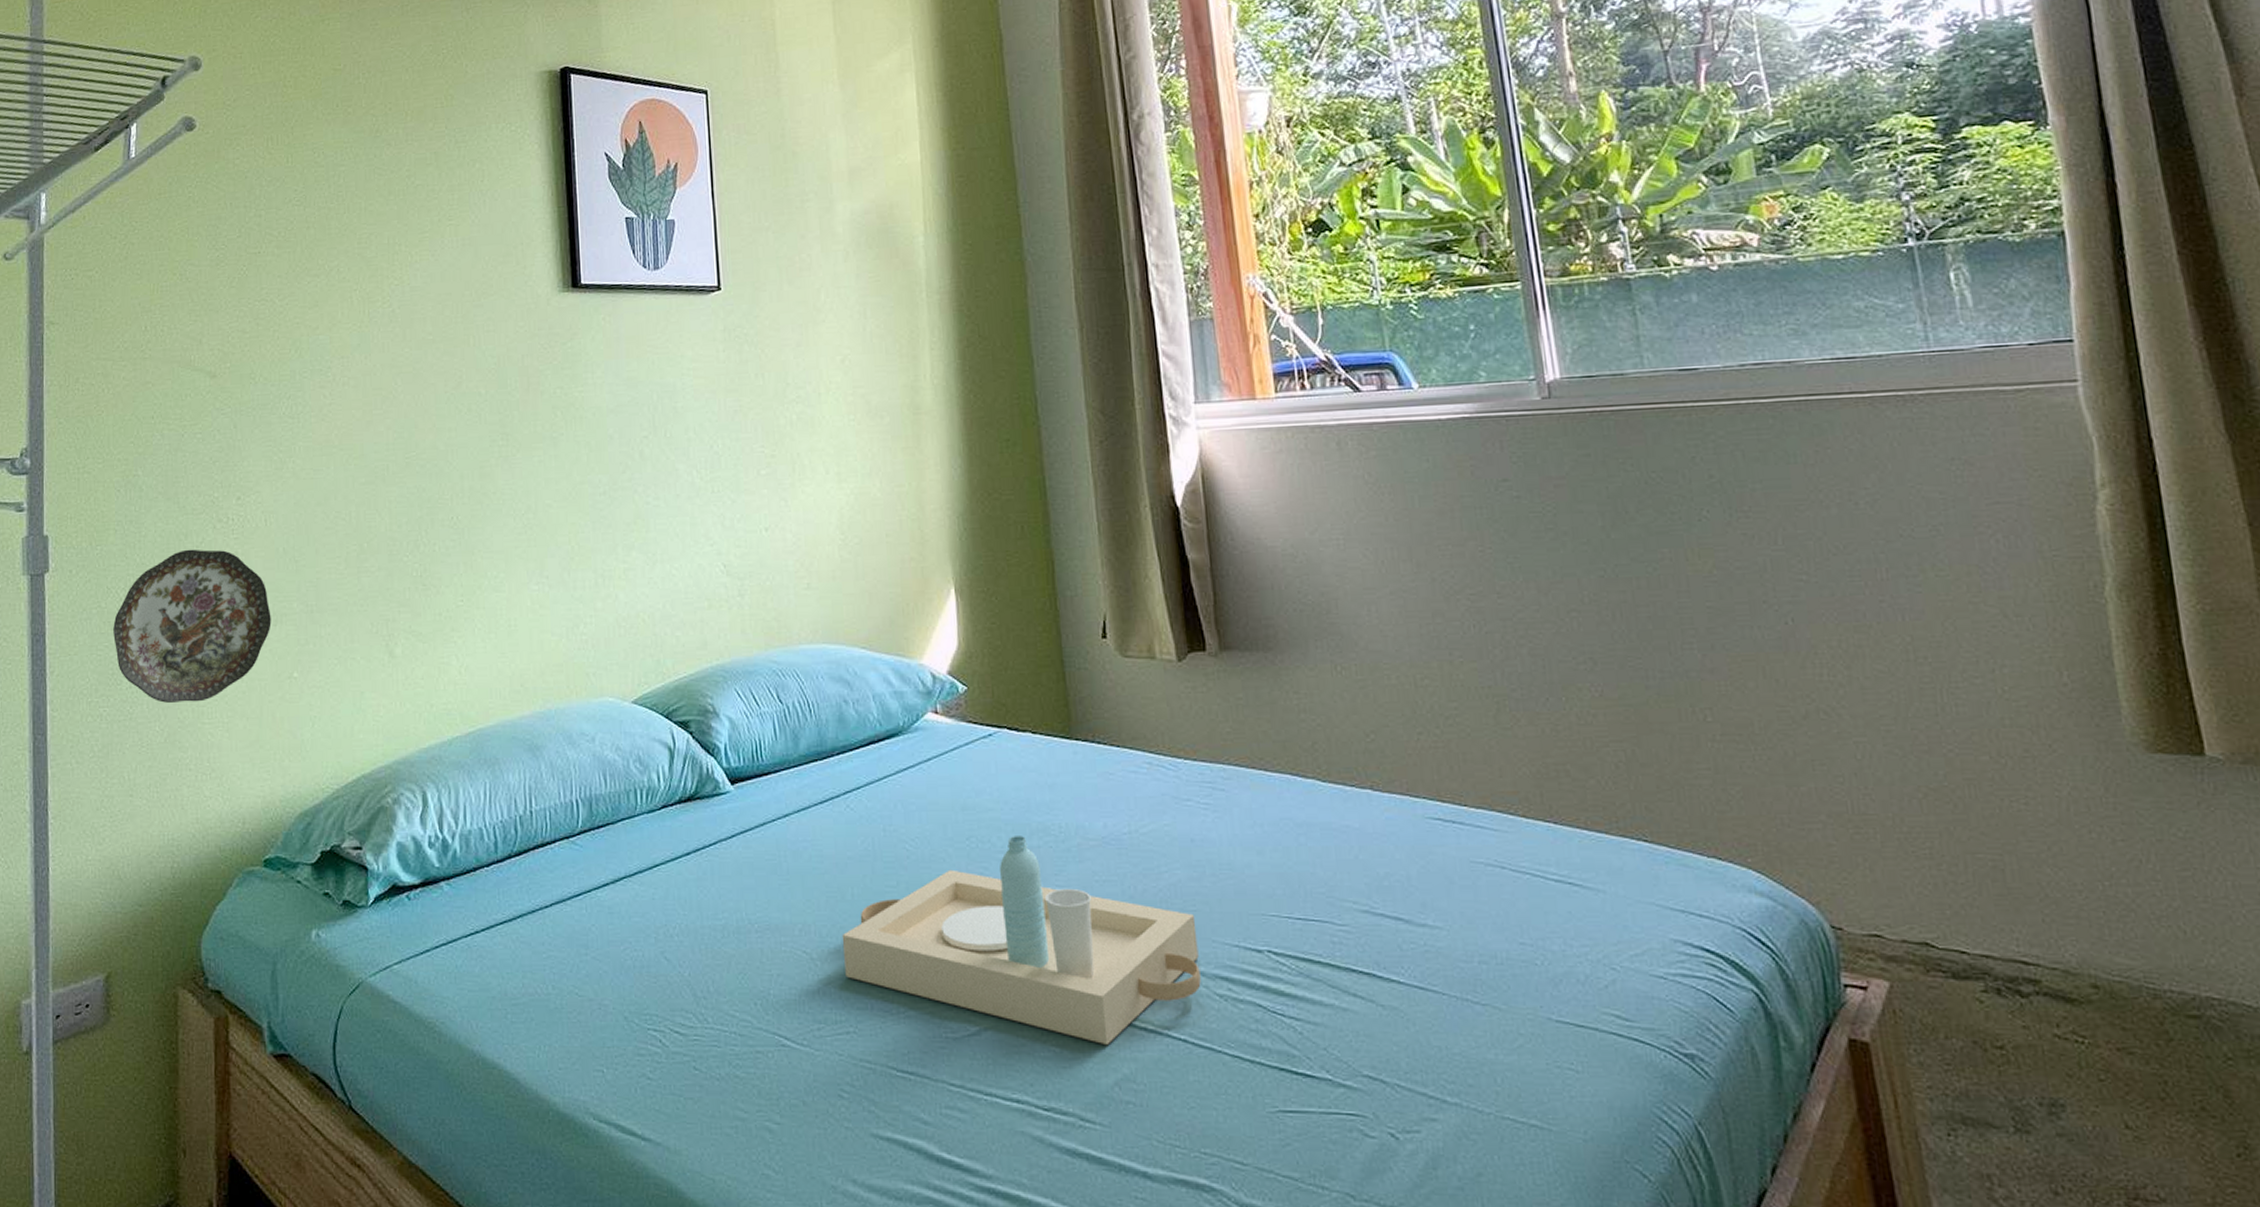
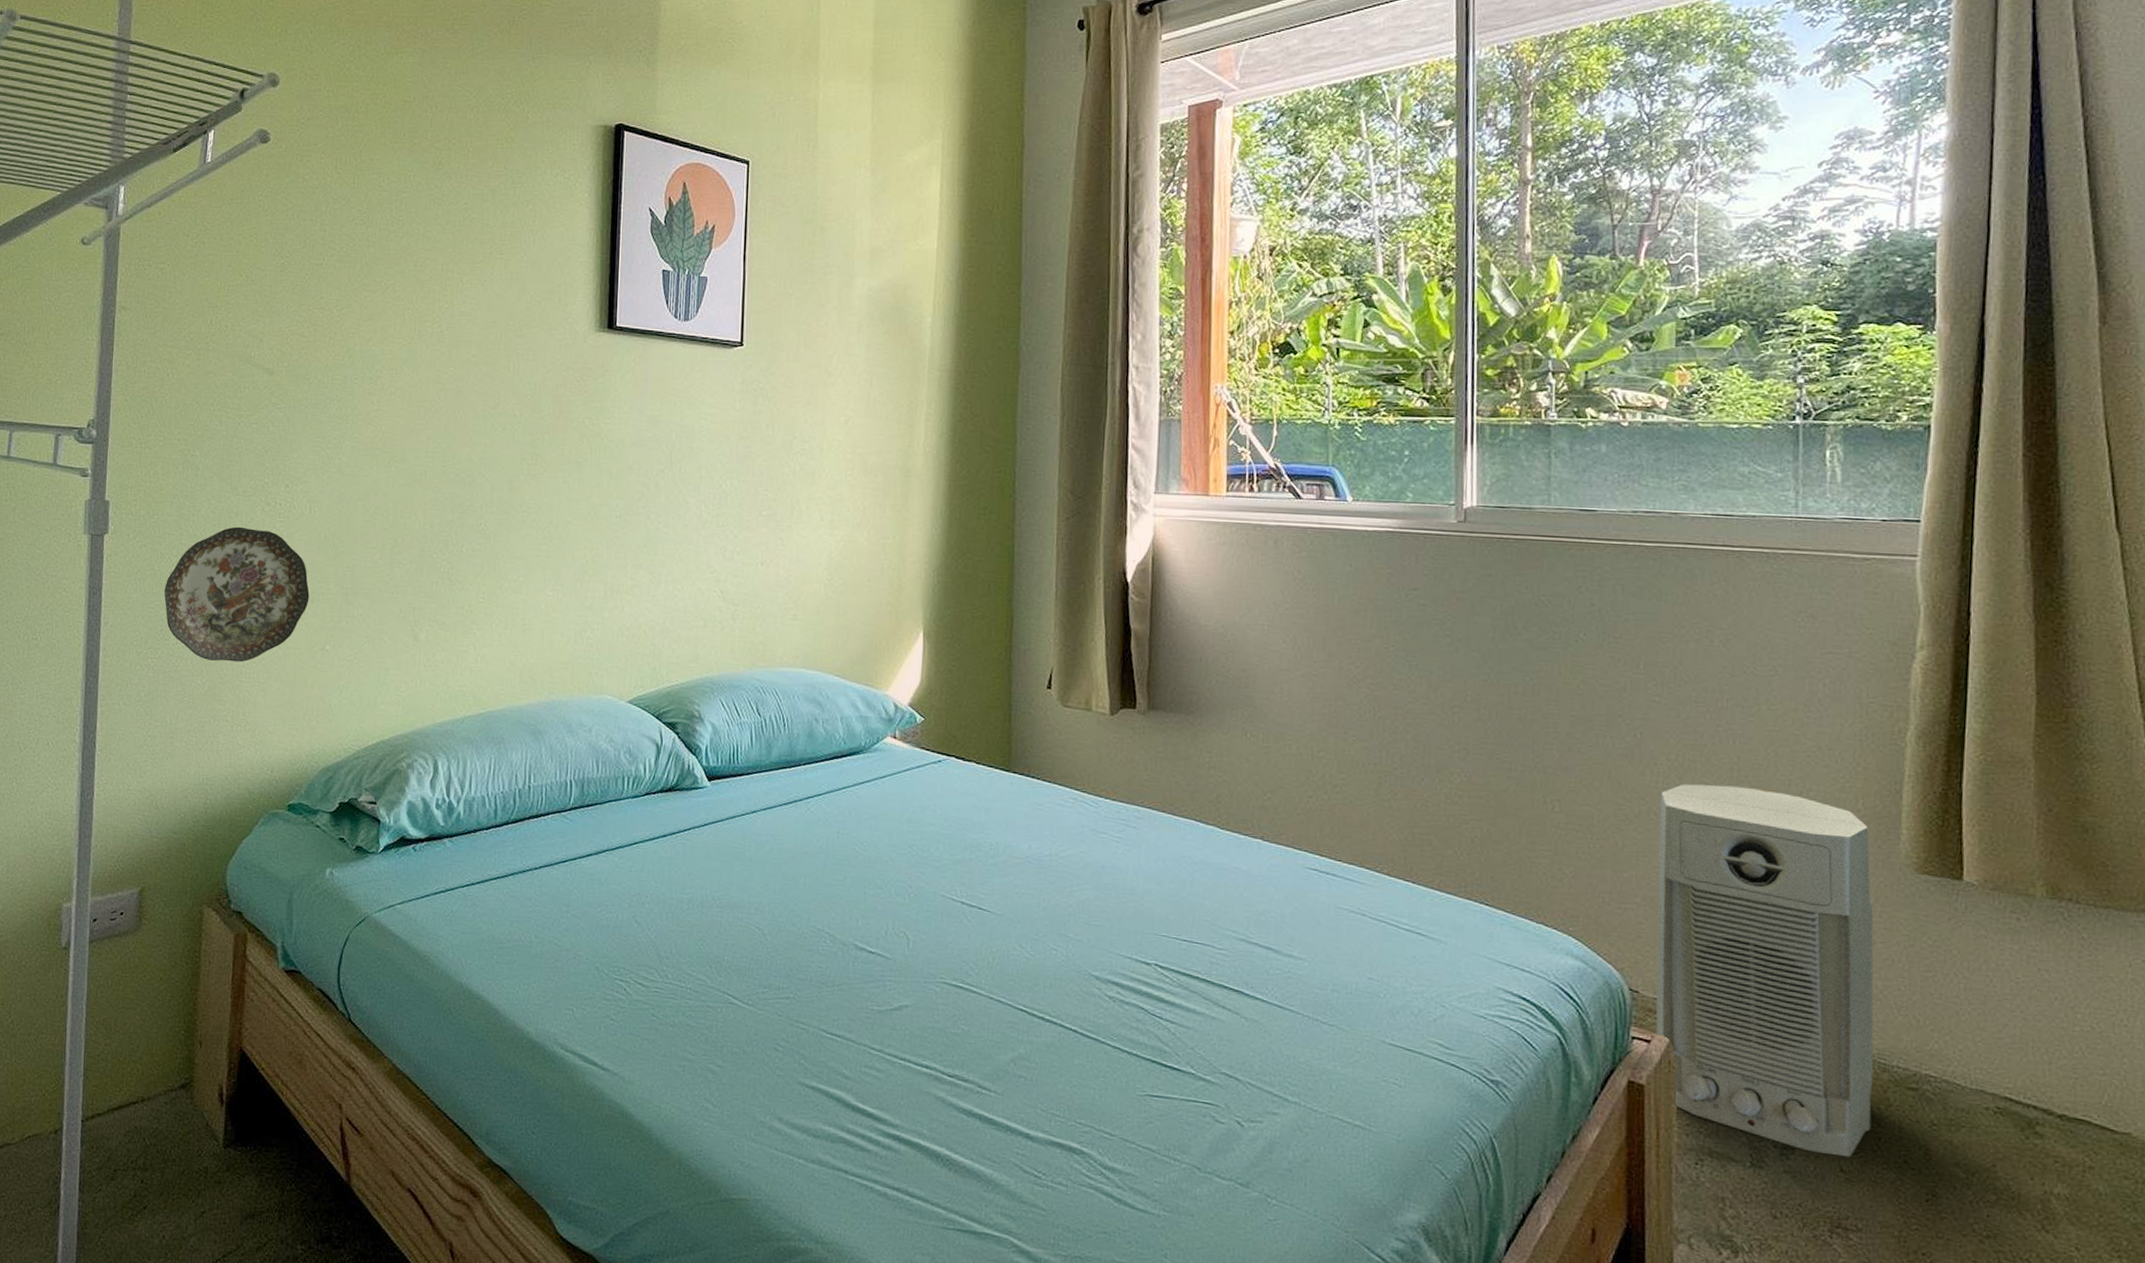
serving tray: present [842,836,1201,1044] -> none [791,848,1097,1028]
air purifier: none [1827,670,2153,1110] -> present [1655,783,1874,1158]

